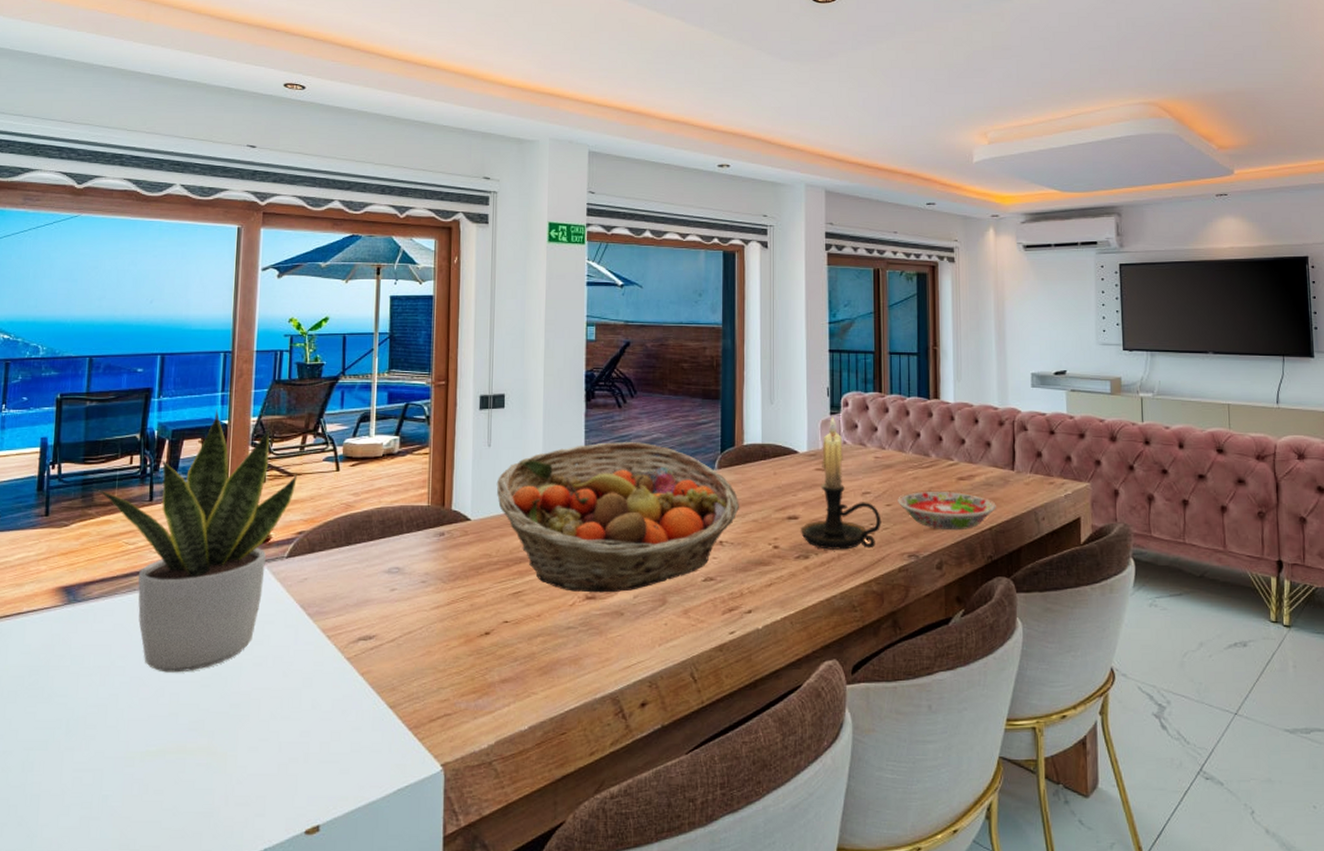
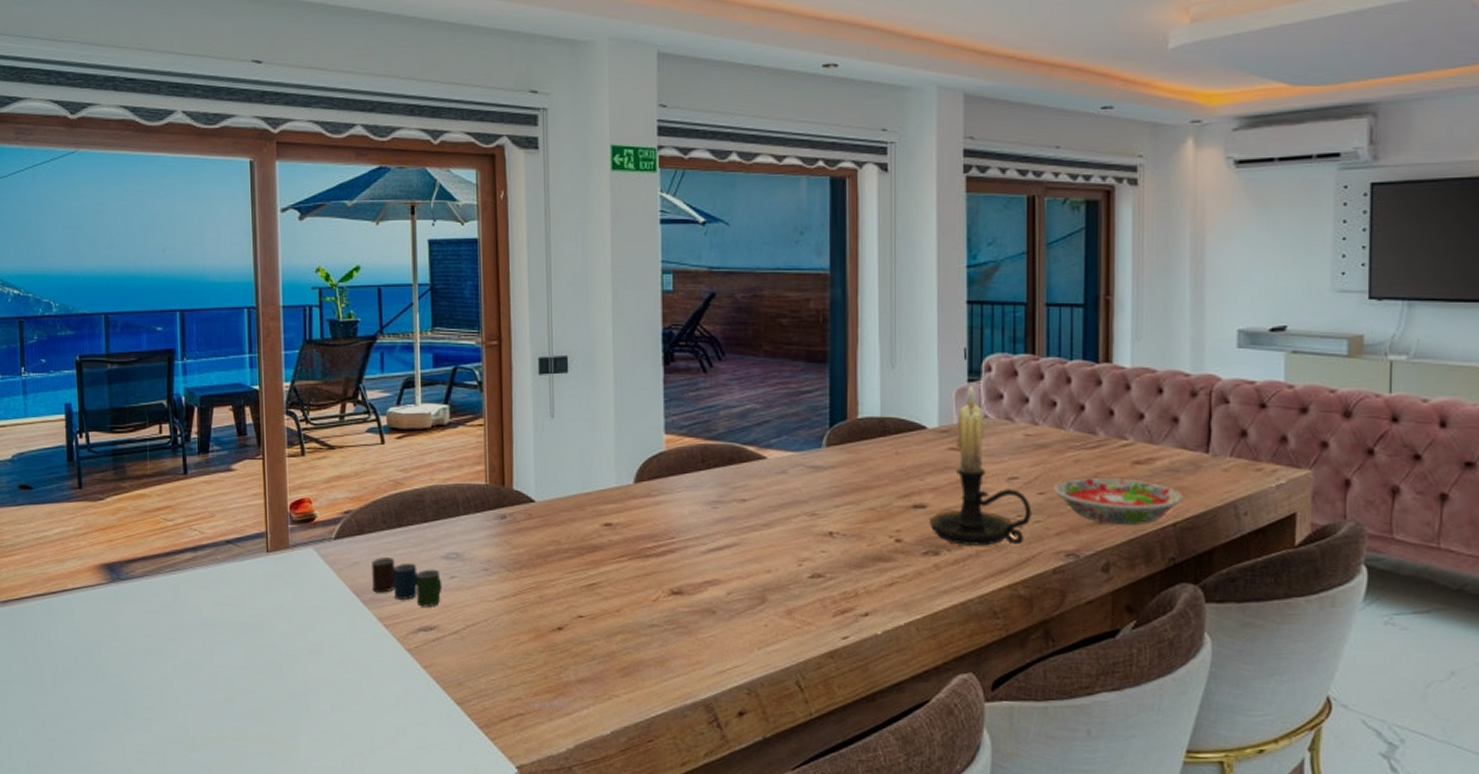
potted plant: present [92,409,297,673] -> none [123,373,339,658]
cup: none [319,573,383,618] -> present [372,557,442,607]
fruit basket: present [496,442,739,593] -> none [562,414,853,588]

